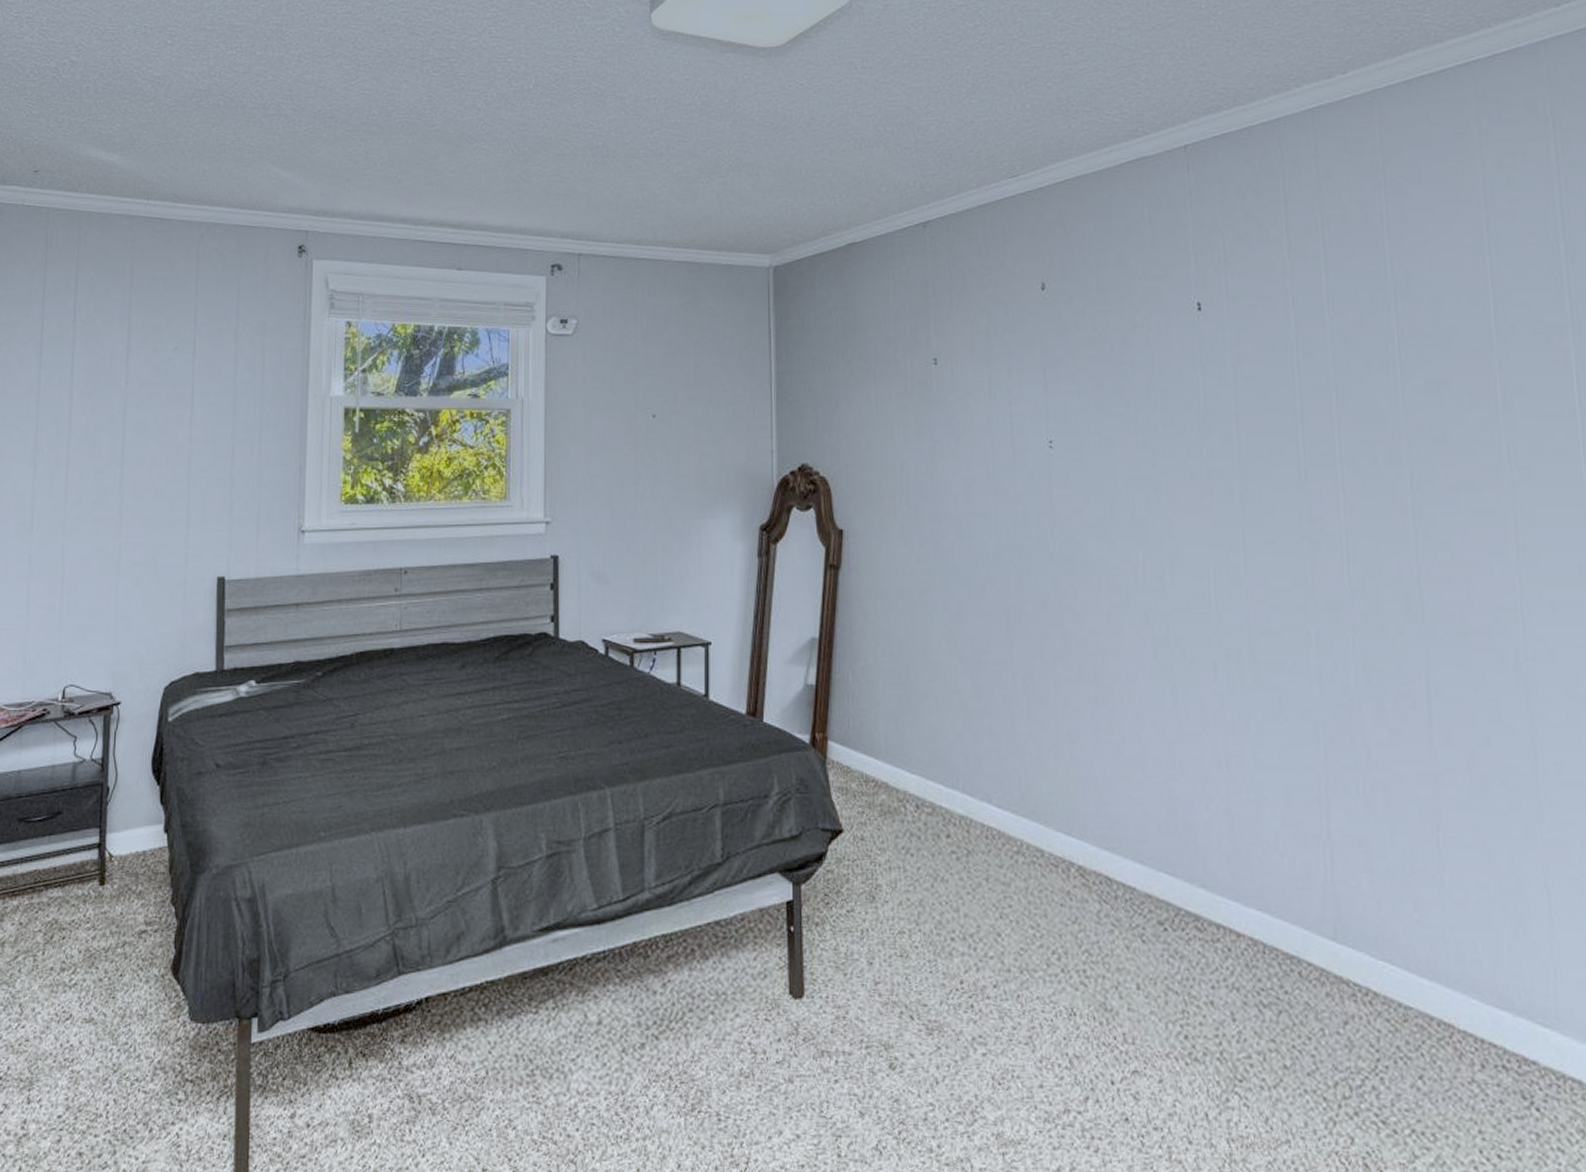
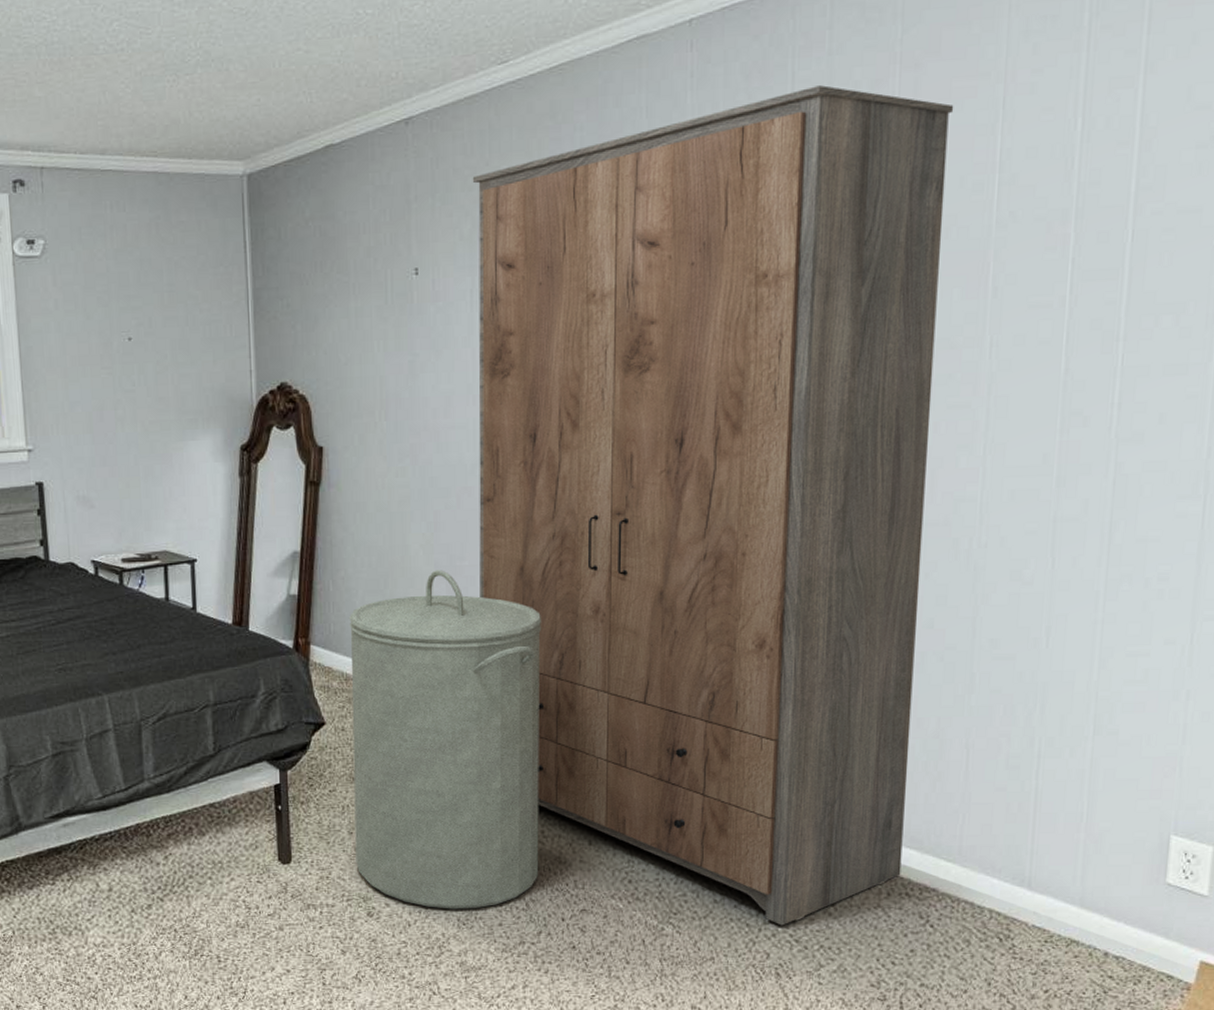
laundry hamper: none [868,663,1081,1065] -> present [348,570,542,909]
wardrobe: none [987,206,1494,1102] -> present [472,85,954,926]

